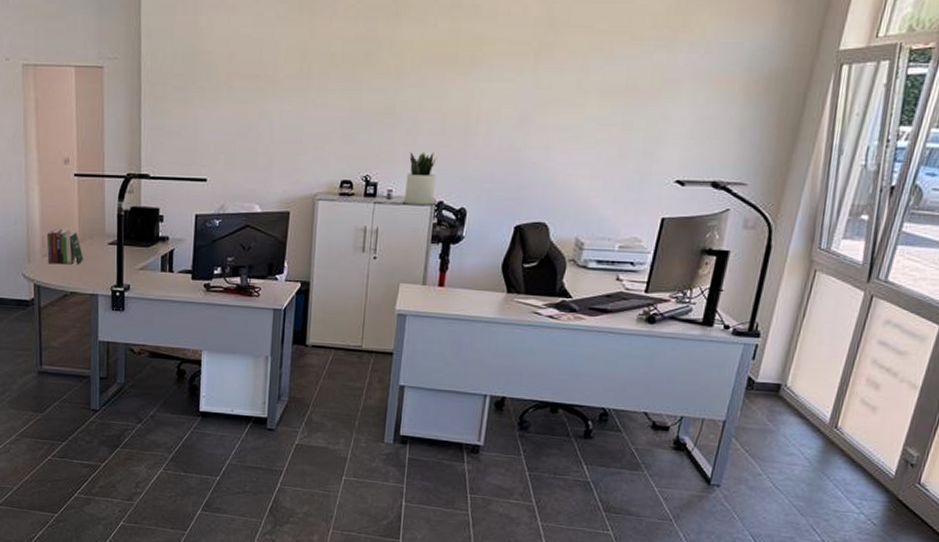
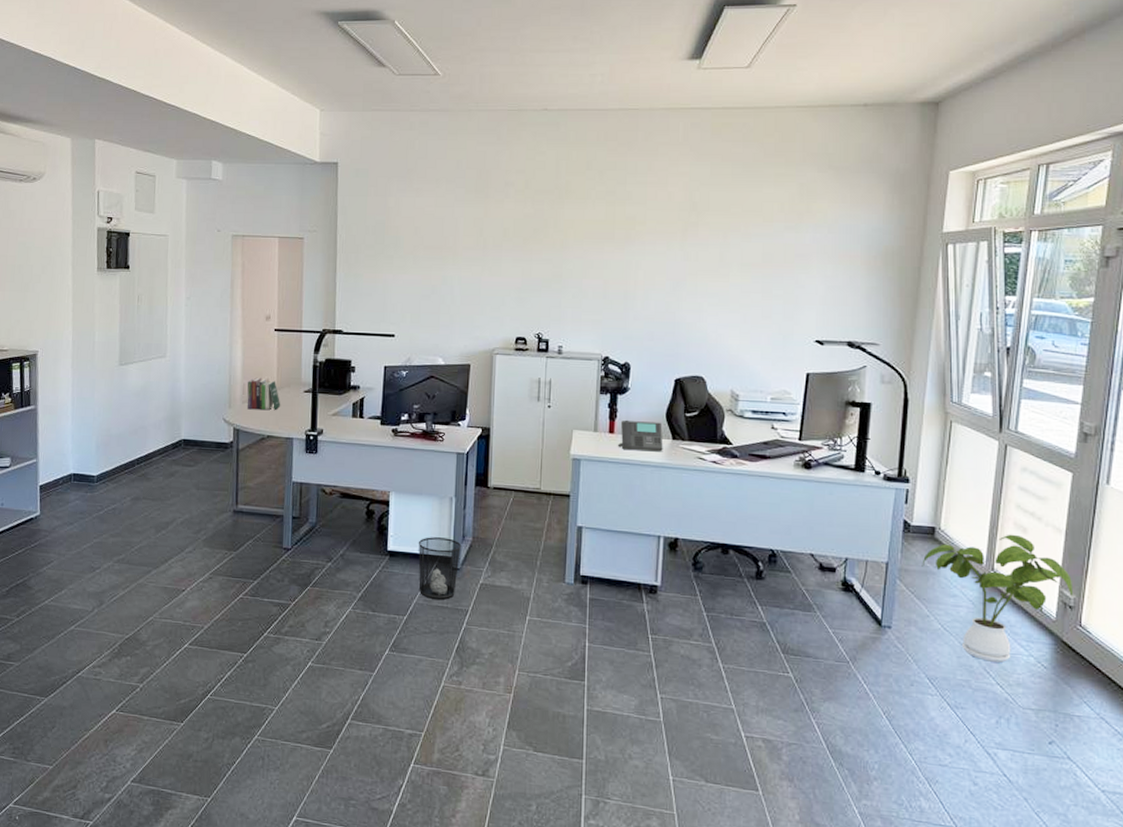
waste bin: none [231,397,277,460] -> present [418,537,462,600]
planter: present [401,151,437,206] -> none [571,313,602,361]
phone: none [446,271,497,307] -> present [617,419,663,452]
house plant: none [761,390,919,520] -> present [922,534,1074,663]

